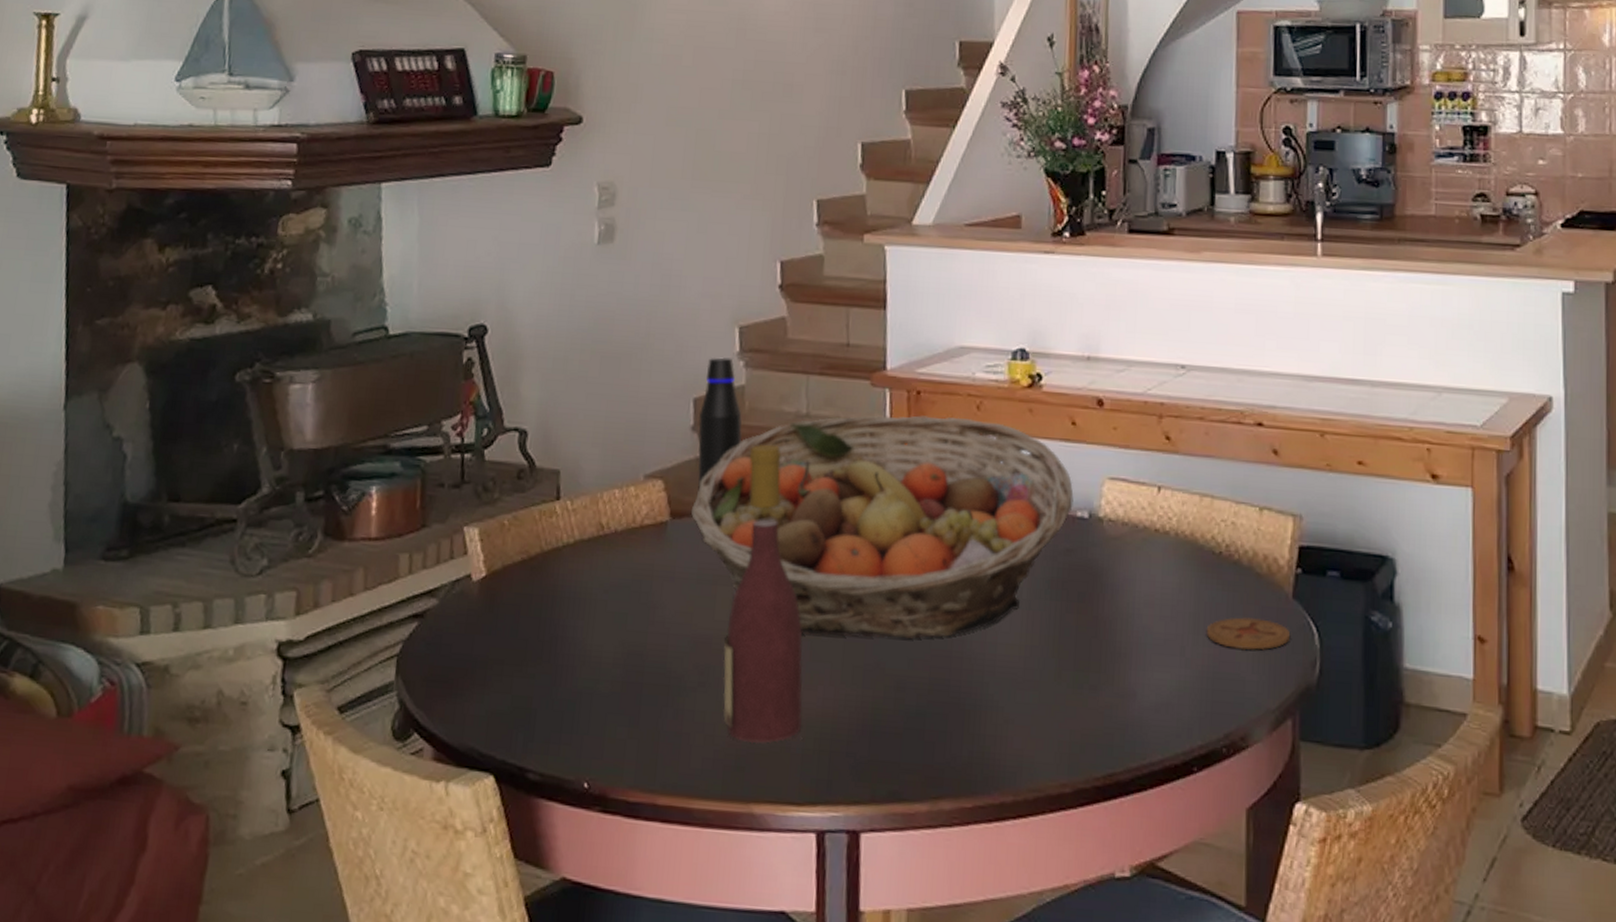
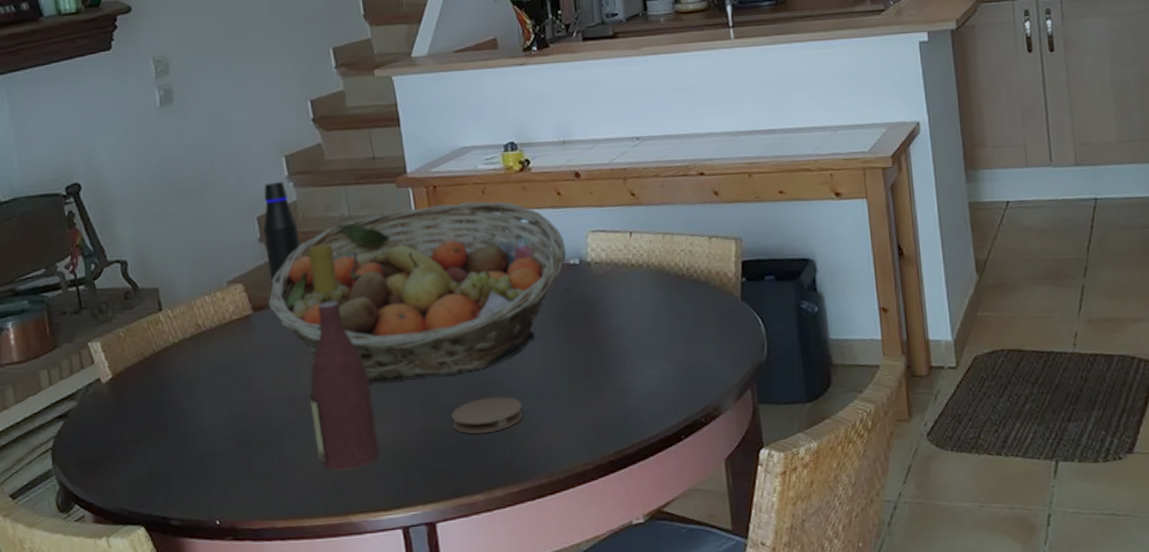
coaster: none [899,675,992,723] -> present [451,396,524,434]
coaster: present [1206,617,1291,651] -> none [679,319,743,344]

